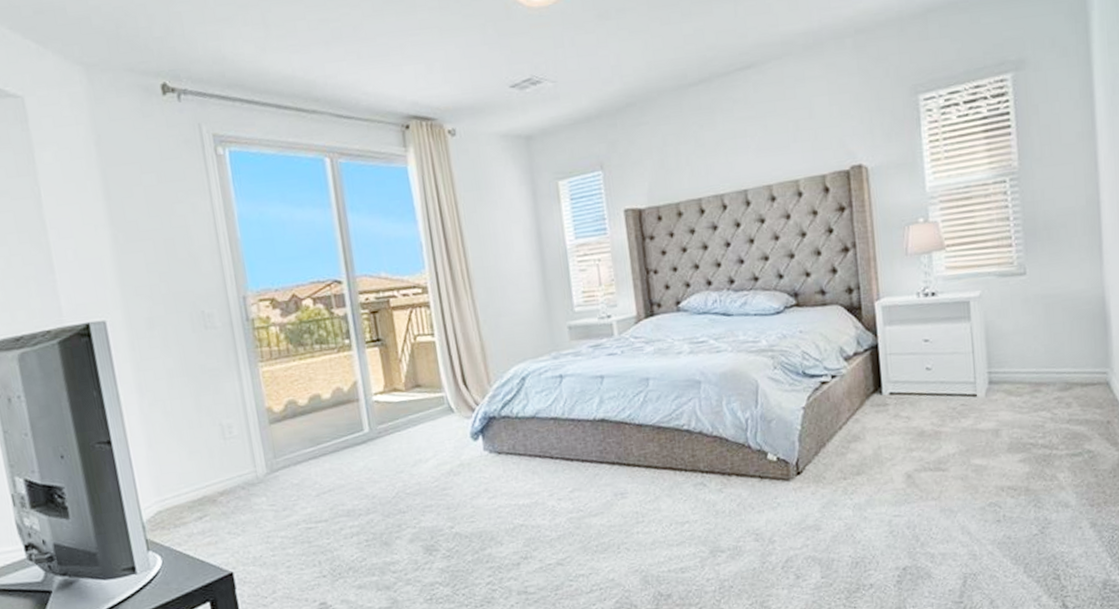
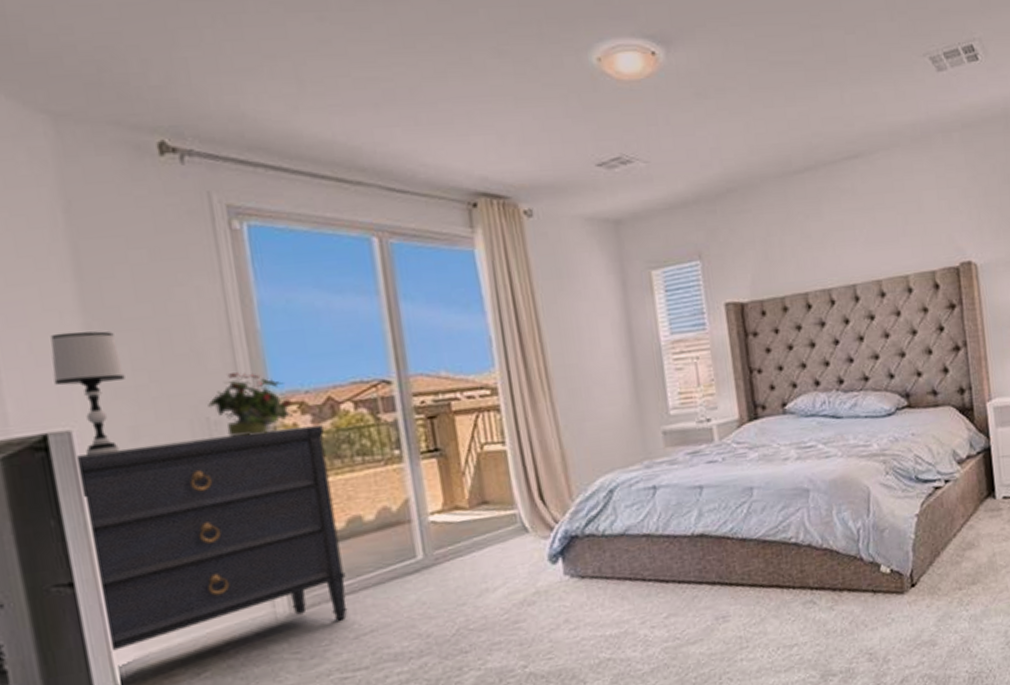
table lamp: none [89,240,143,341] -> present [50,331,125,456]
dresser: none [109,318,311,496] -> present [76,425,348,651]
potted plant: none [203,273,266,327] -> present [208,372,293,437]

